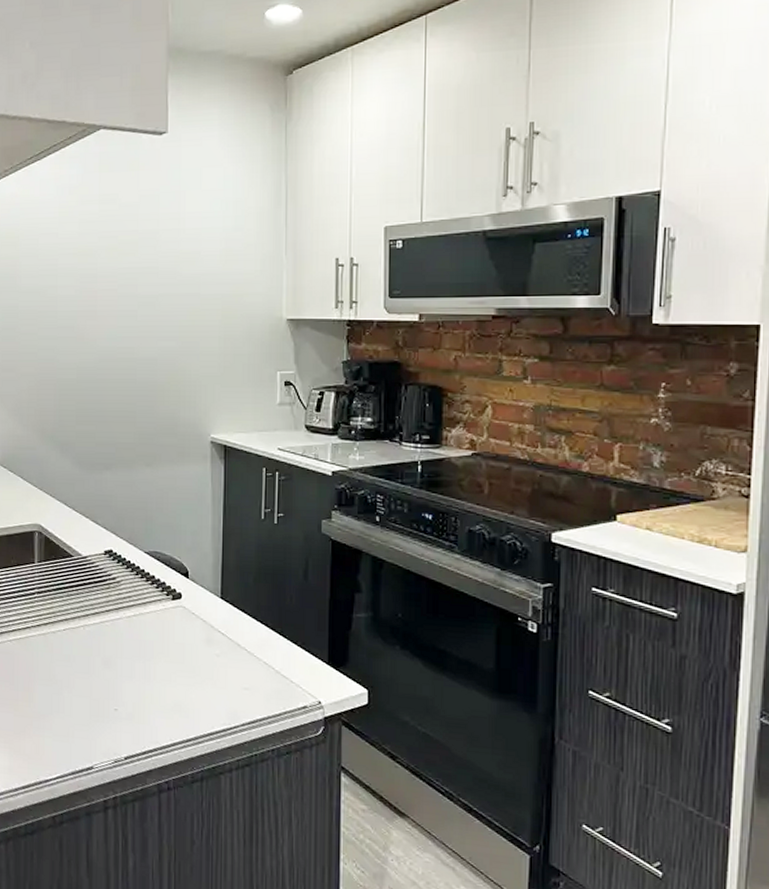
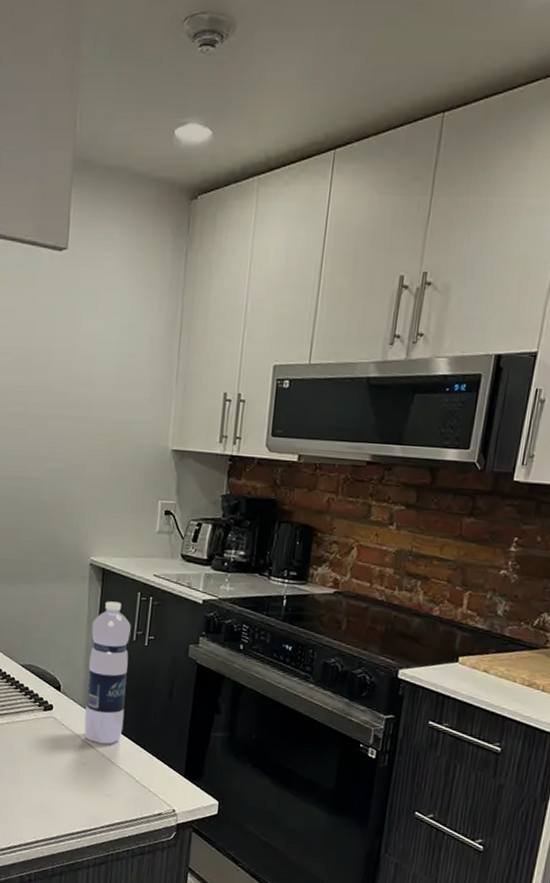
water bottle: none [216,479,258,633] -> present [84,601,131,744]

